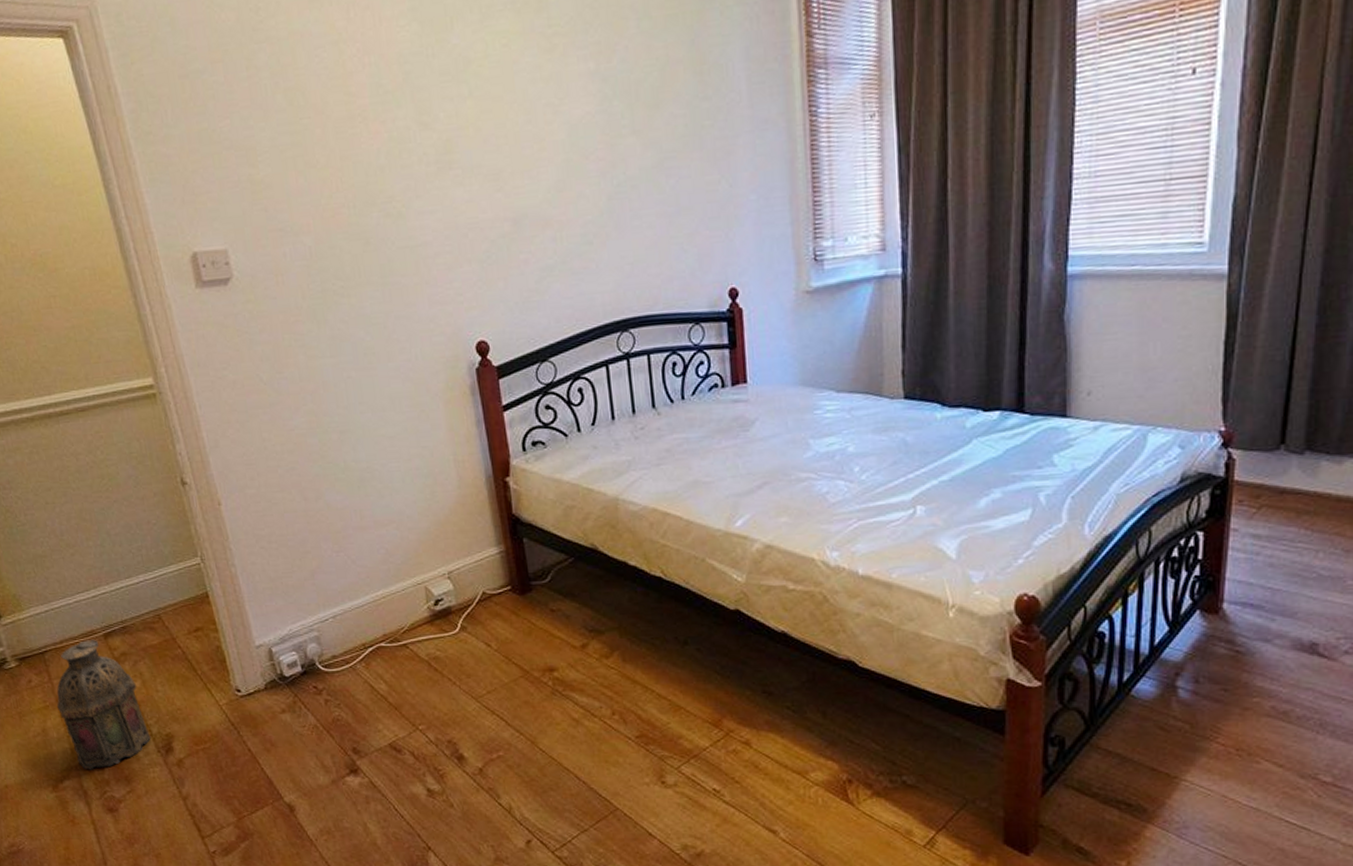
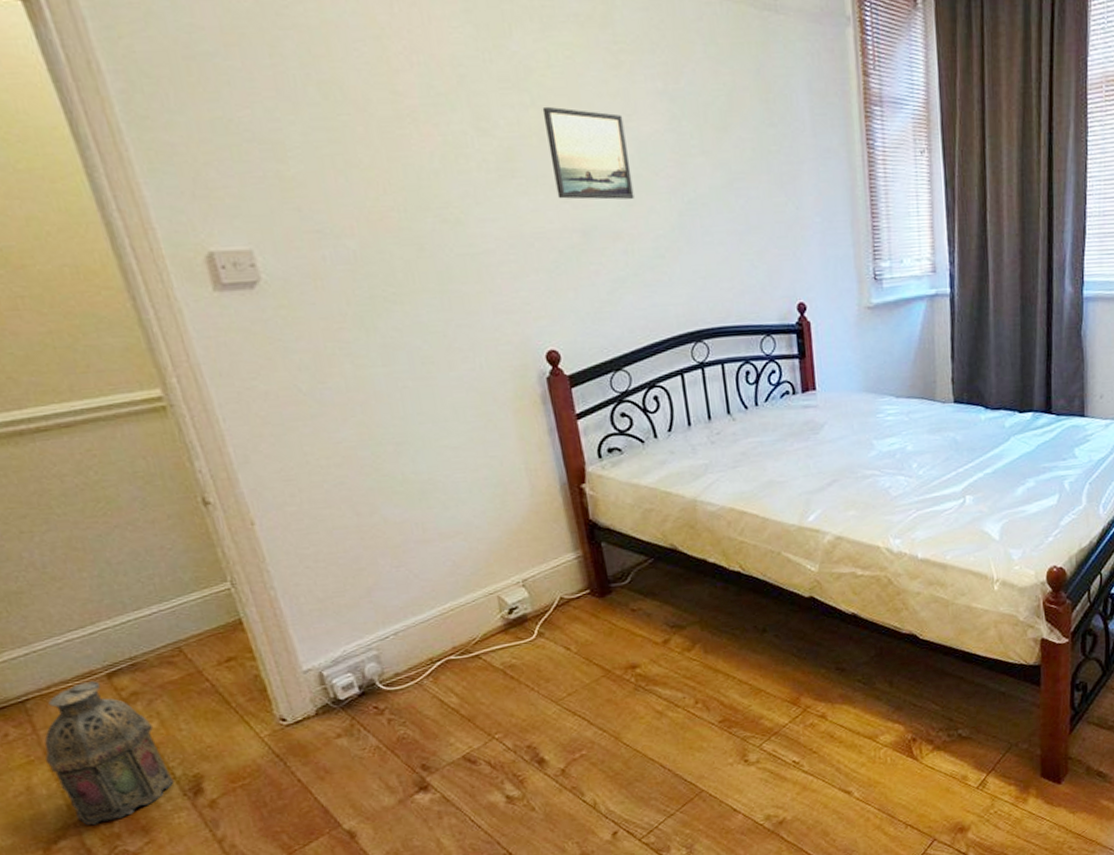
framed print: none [479,96,564,189] -> present [542,106,634,200]

